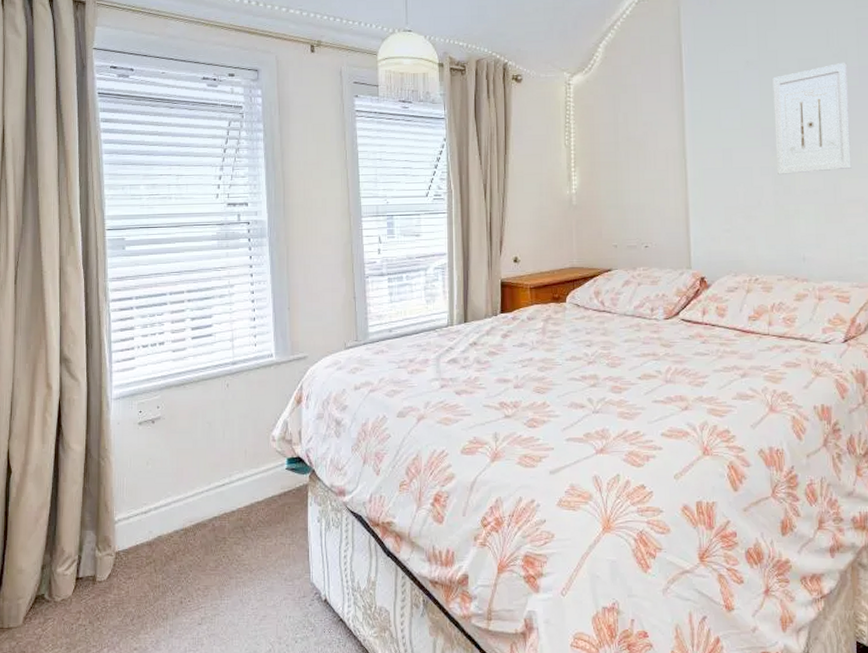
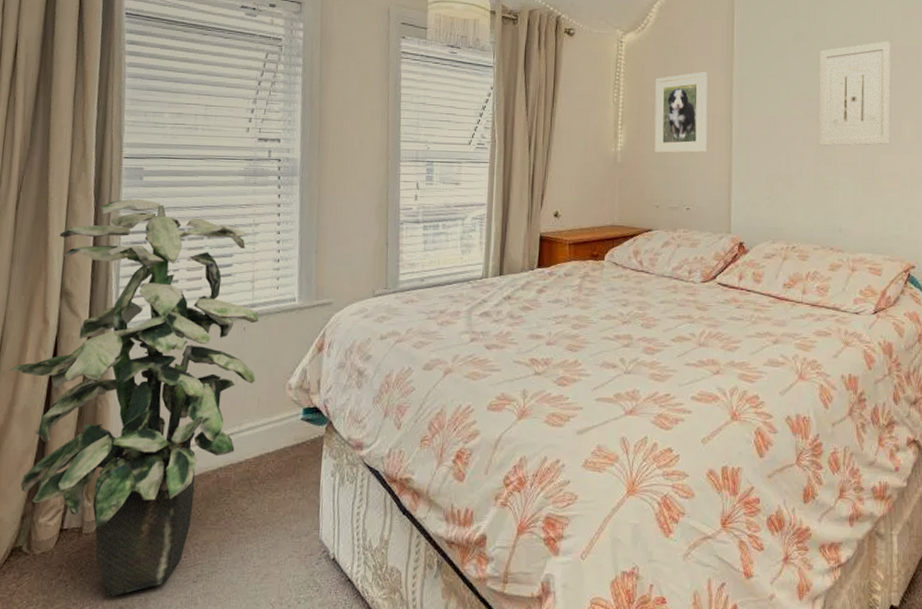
indoor plant: none [20,267,241,639] -> present [9,198,259,597]
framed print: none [605,108,662,194] -> present [654,72,708,154]

